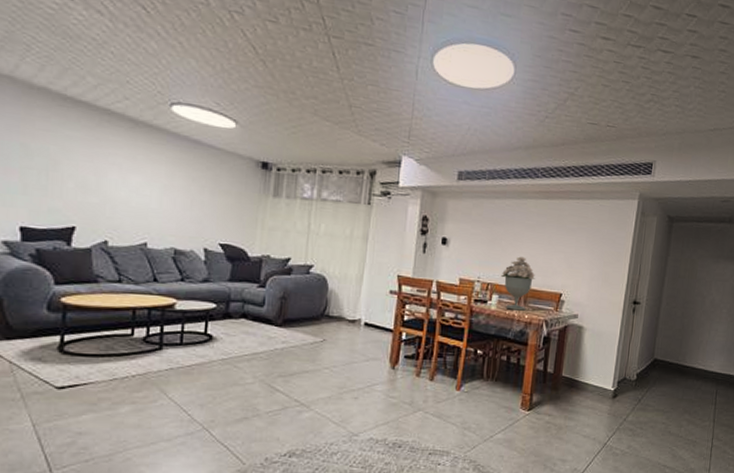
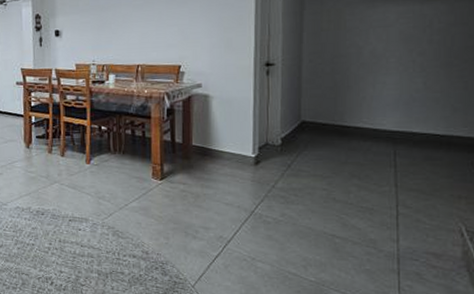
bouquet: present [500,256,536,312] -> none [114,35,151,88]

